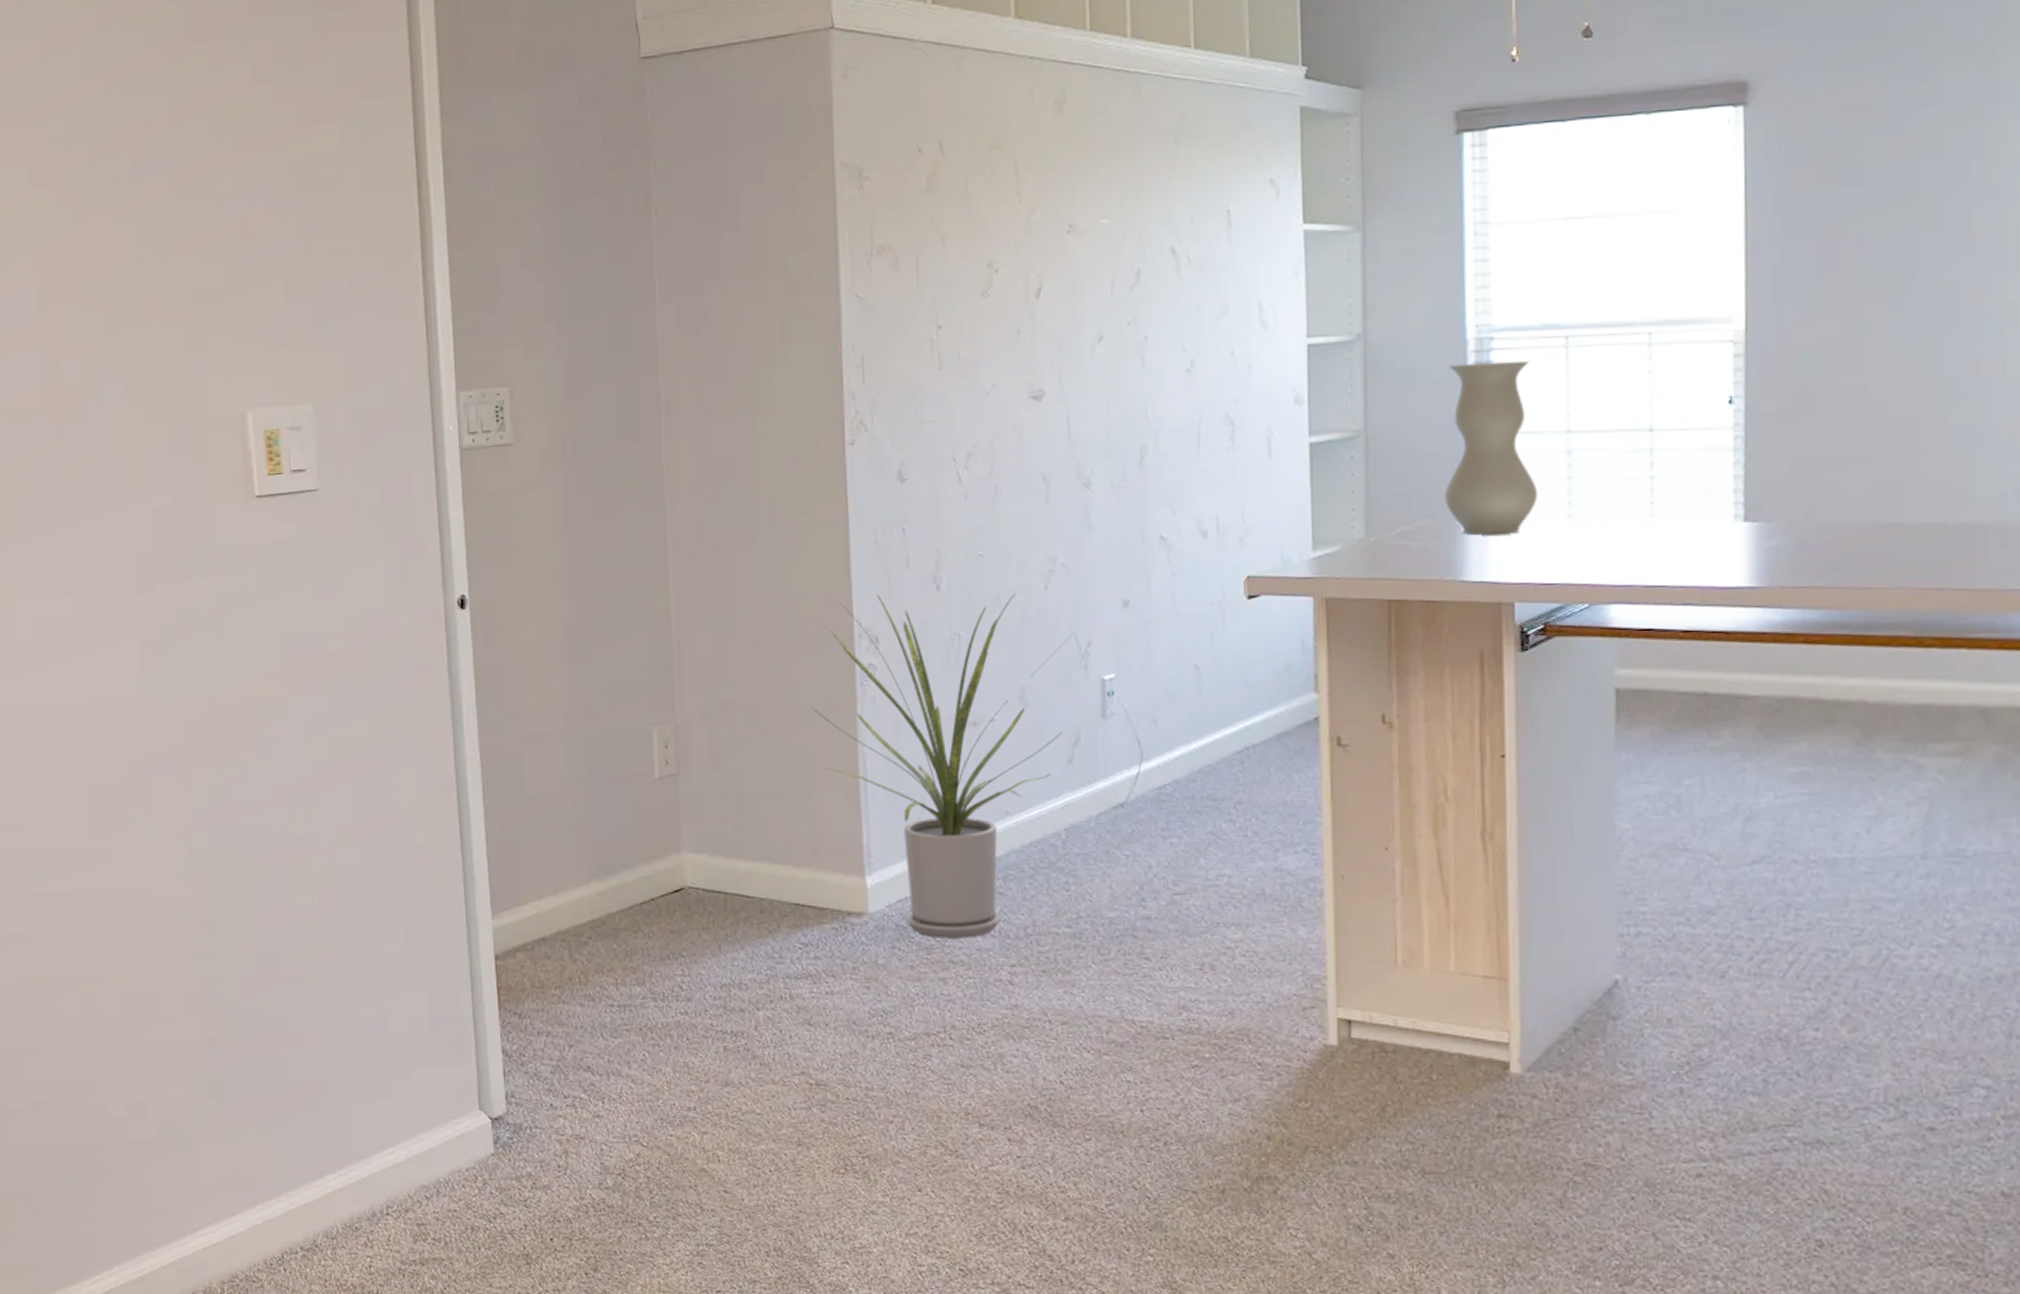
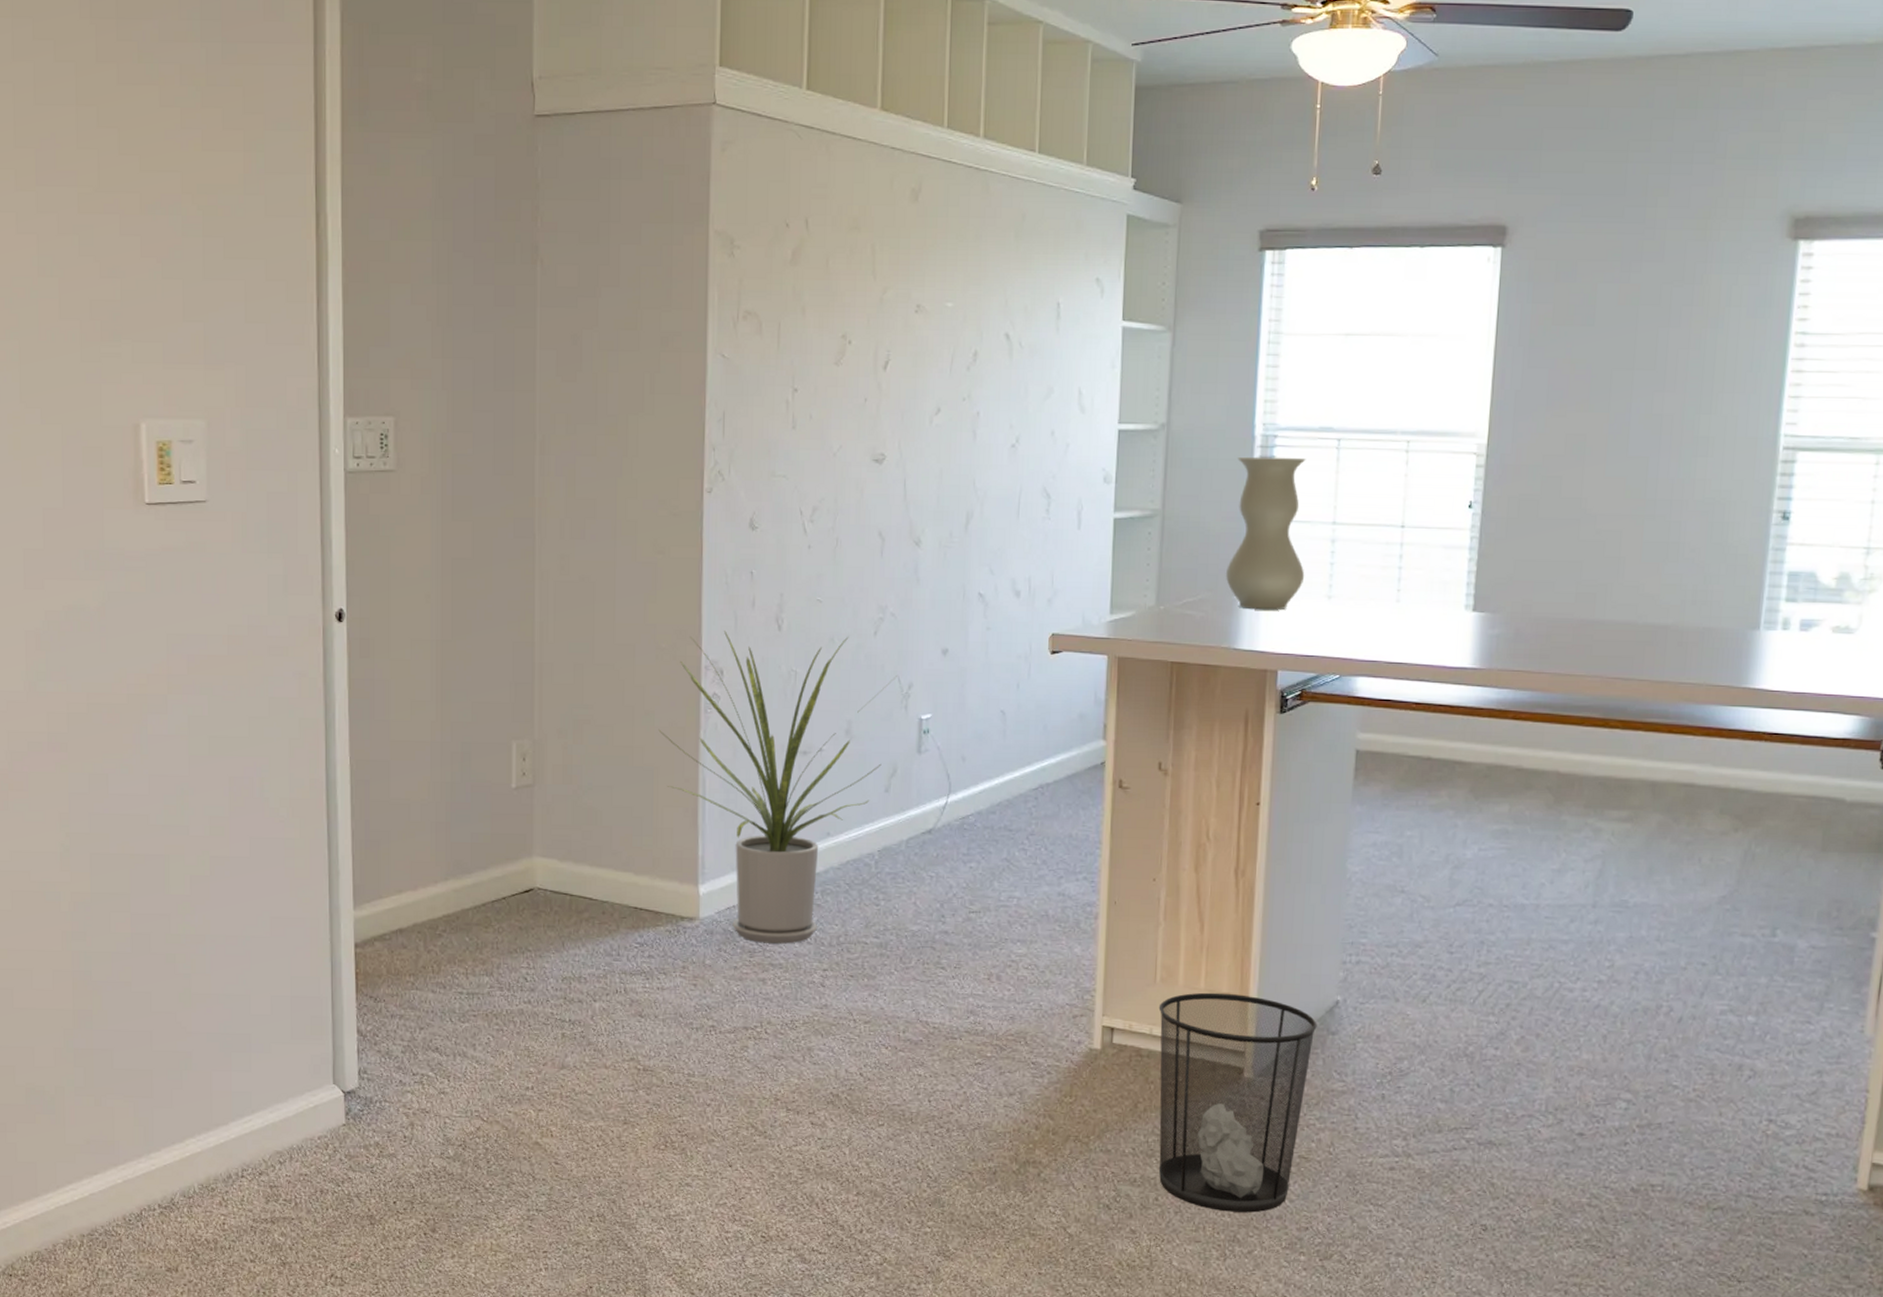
waste bin: none [1402,975,1594,1231] -> present [1158,992,1317,1213]

